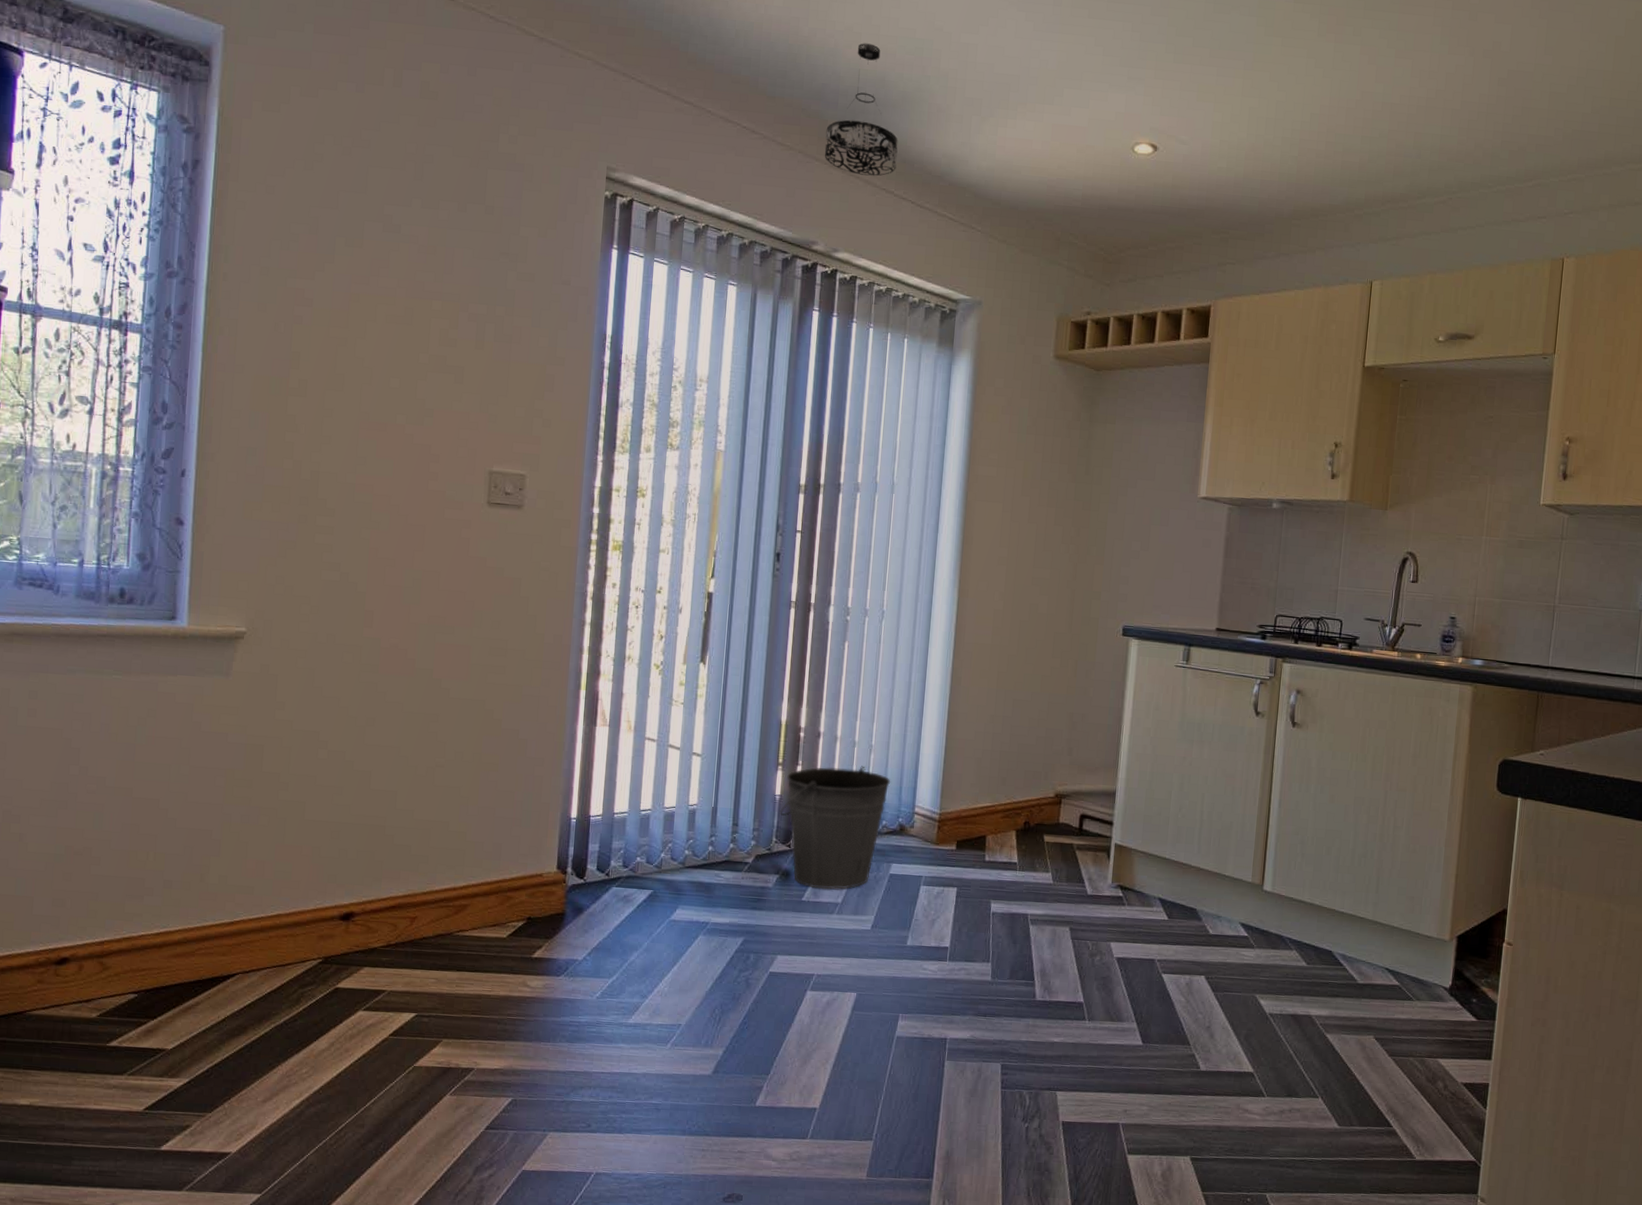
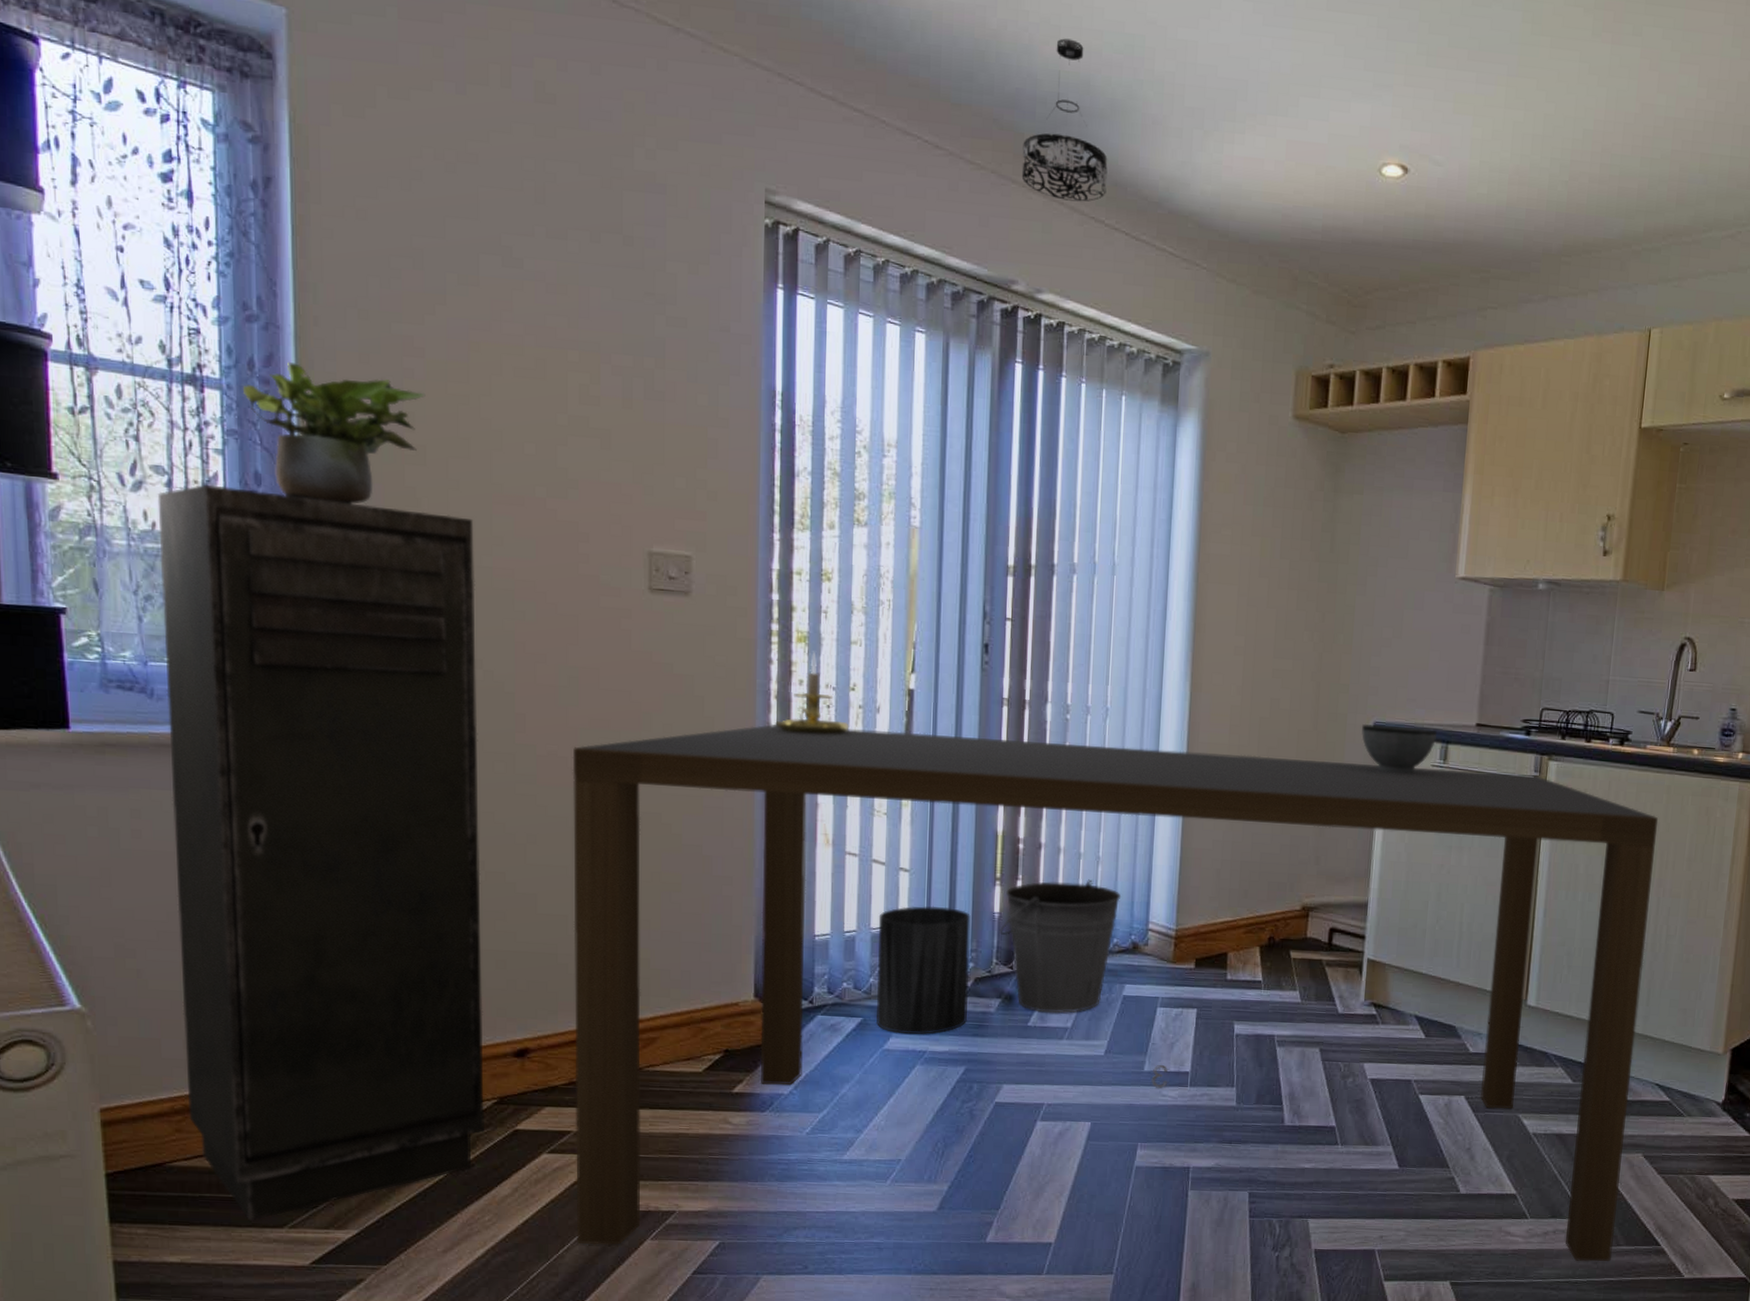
storage cabinet: none [51,412,342,1068] -> present [157,484,484,1221]
potted plant: none [159,310,311,430] -> present [243,361,426,504]
dining table: none [383,622,1385,1141] -> present [572,724,1659,1262]
candle holder: none [589,558,655,632] -> present [775,651,850,735]
trash can: none [664,788,754,907] -> present [875,906,971,1035]
bowl: none [1112,627,1180,673] -> present [1362,723,1437,774]

